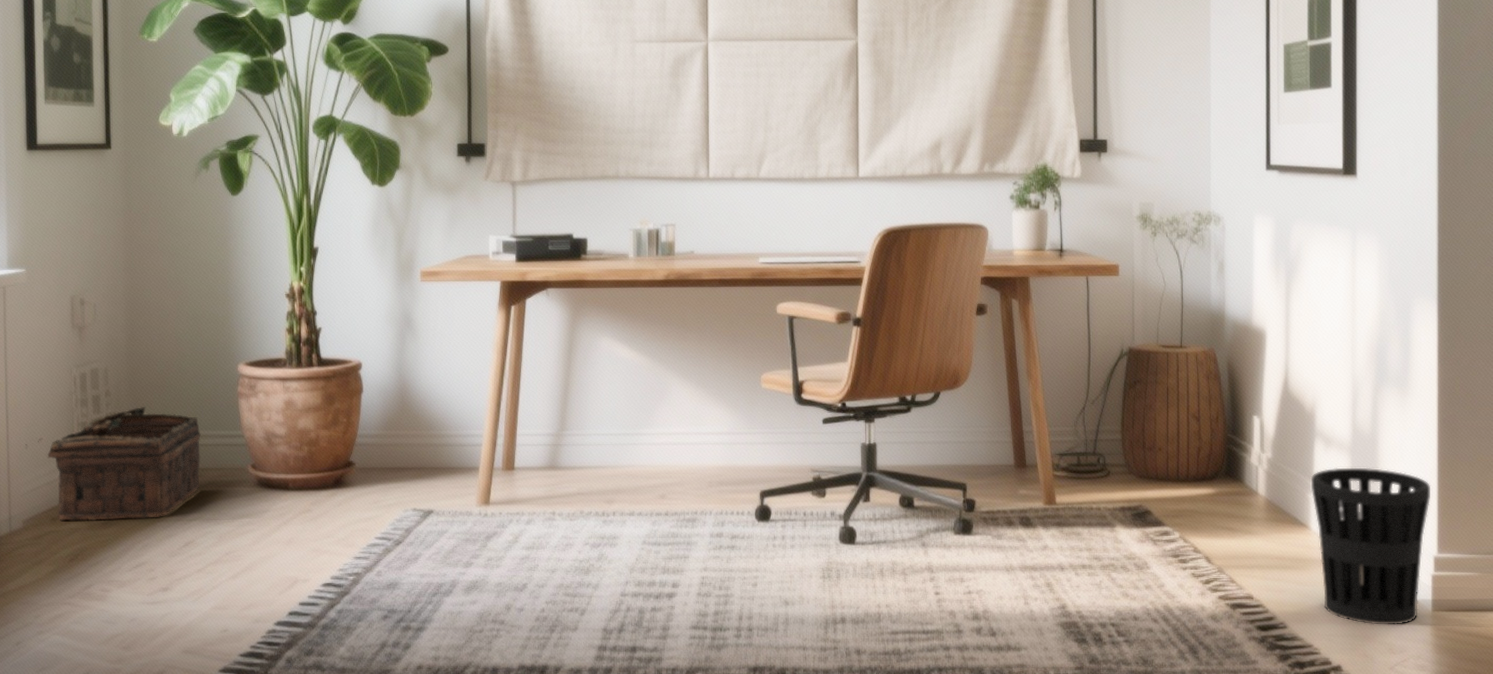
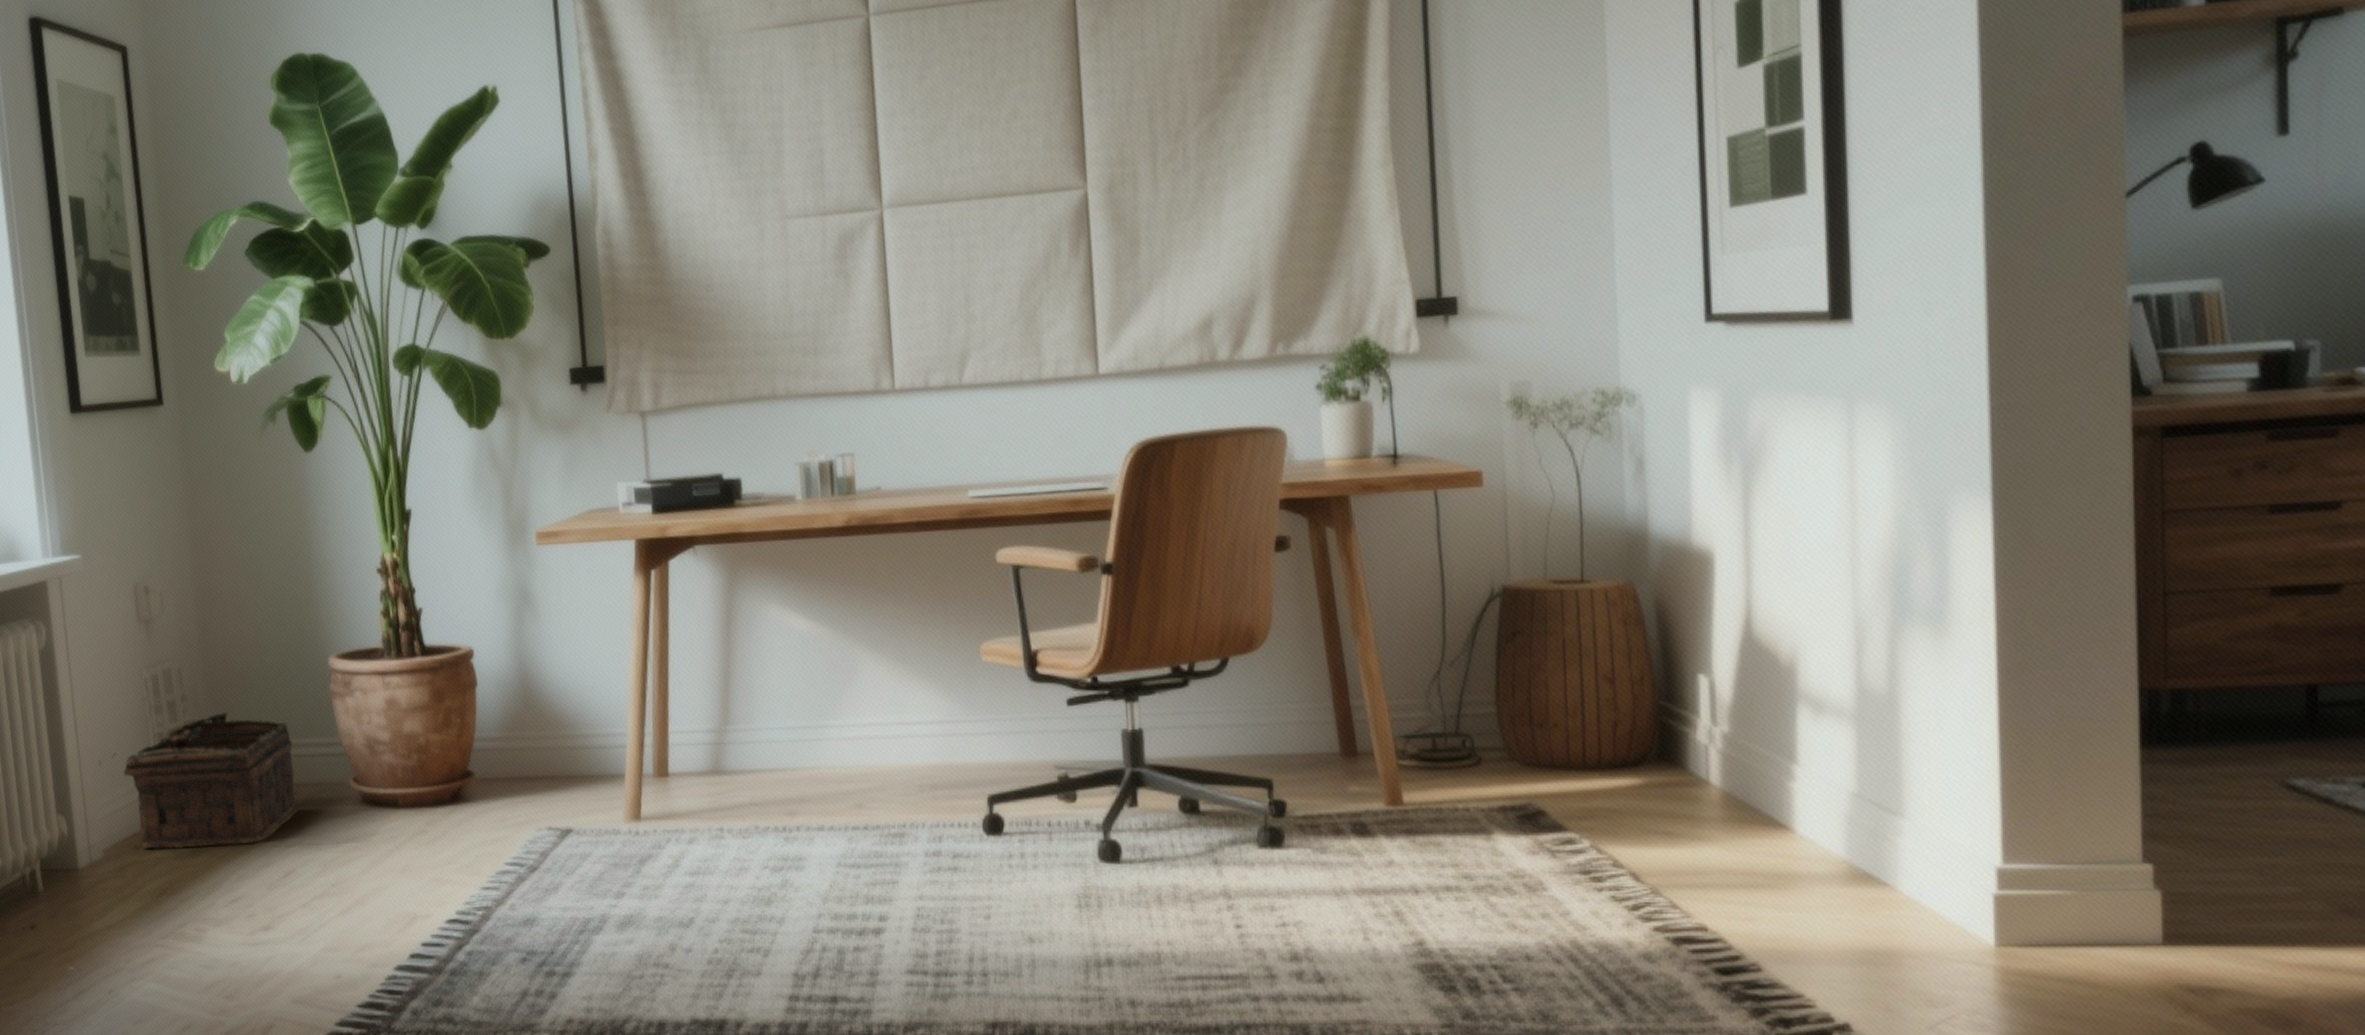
wastebasket: present [1310,467,1431,625] -> none [1792,742,1989,967]

